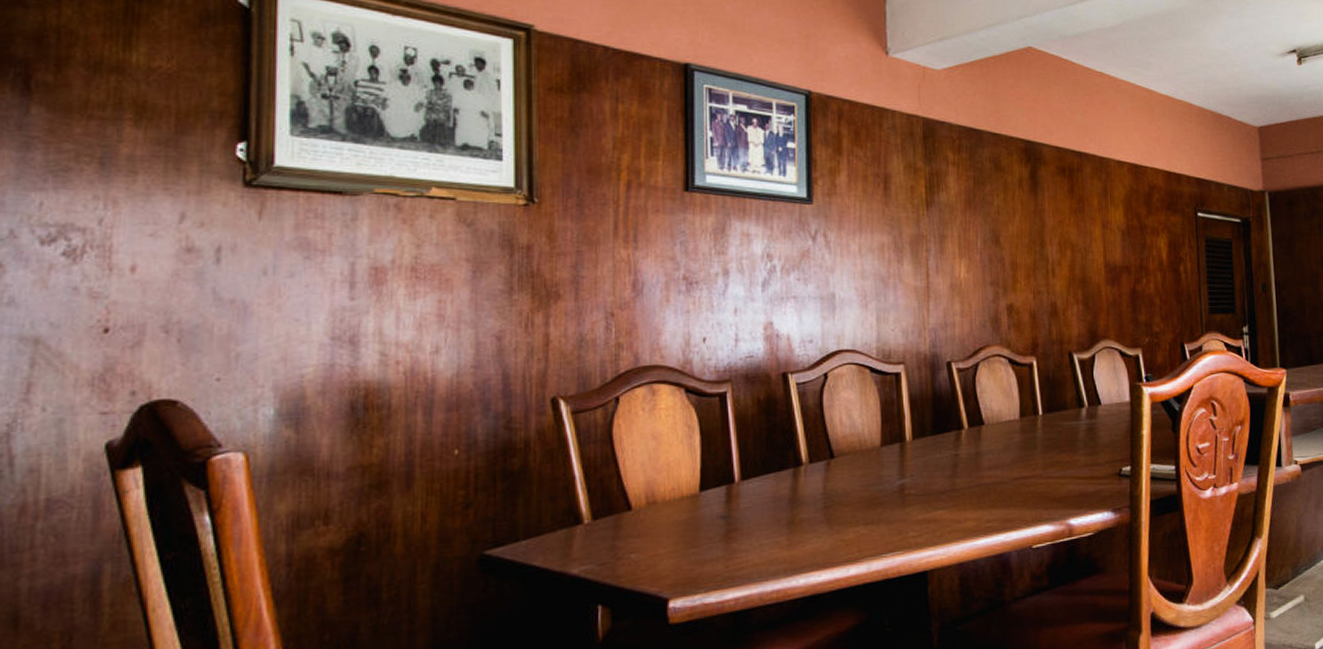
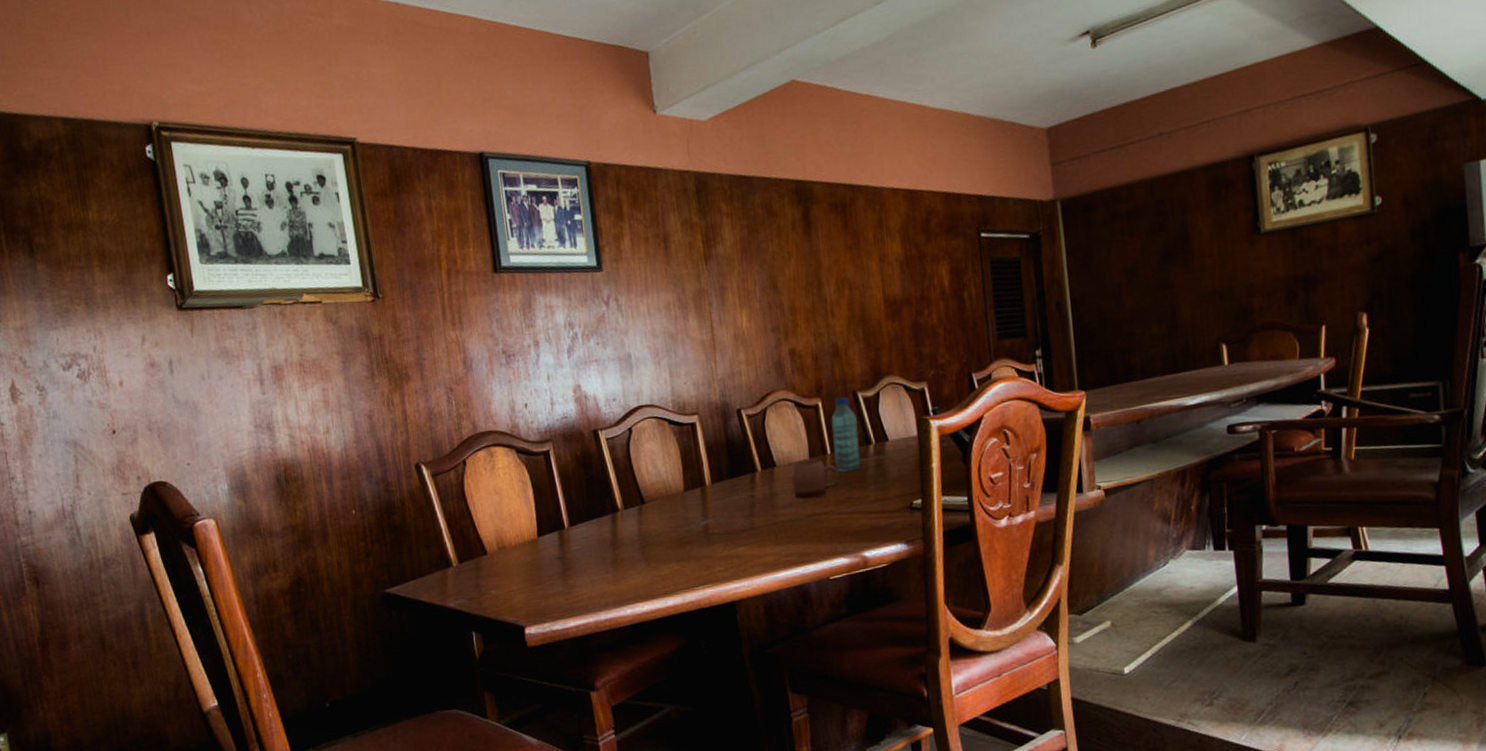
mug: none [999,419,1049,462] -> present [790,459,839,500]
water bottle: none [1045,358,1072,441] -> present [831,397,861,478]

